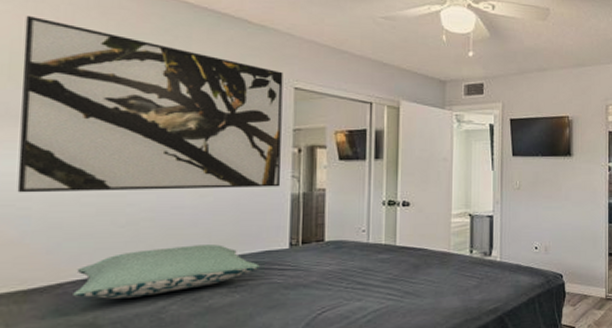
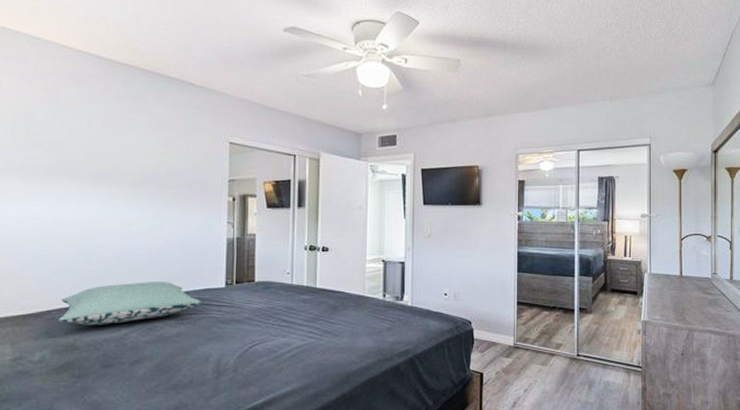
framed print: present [17,16,283,193] -> none [18,86,220,234]

